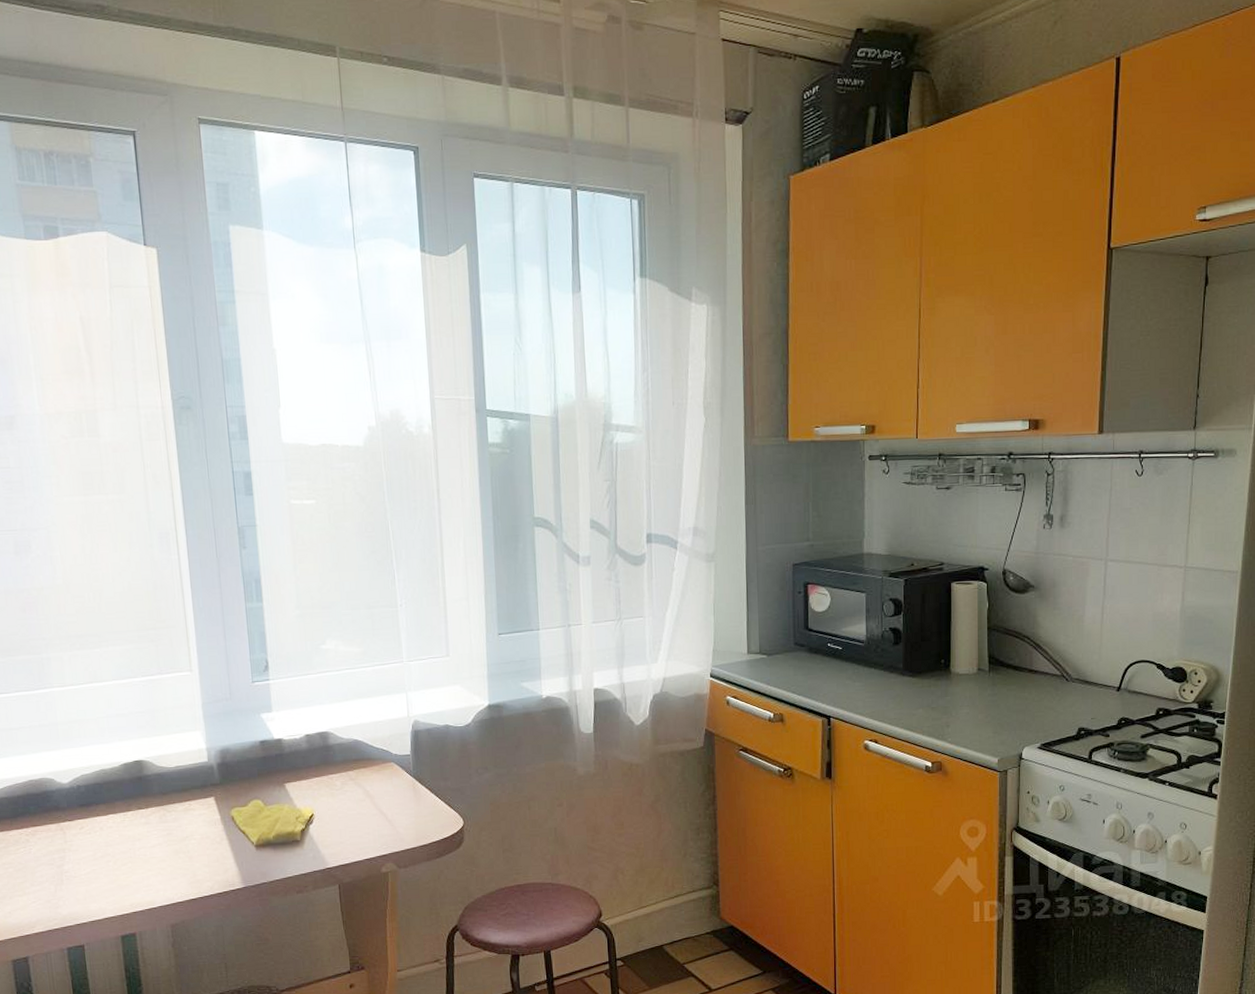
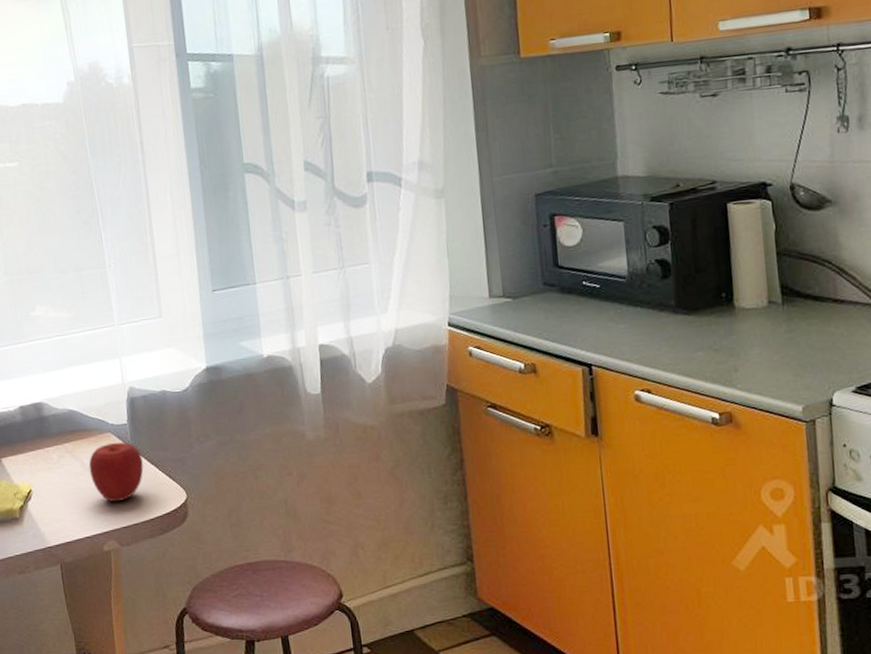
apple: none [371,771,424,827] -> present [88,442,144,502]

